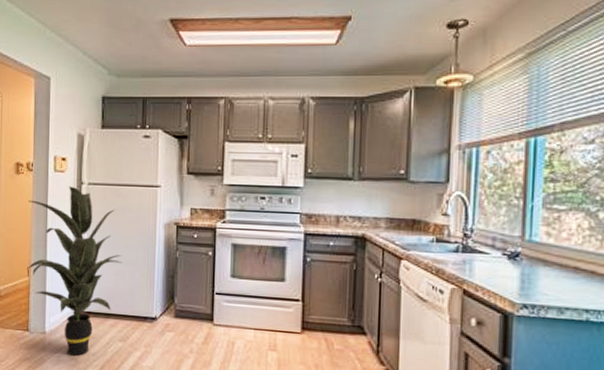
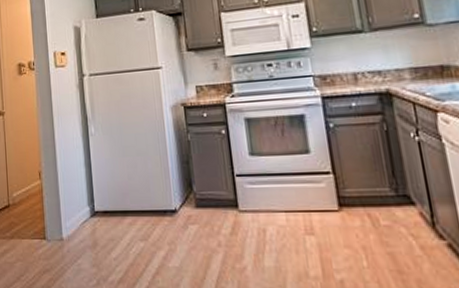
indoor plant: present [27,186,123,356] -> none [33,79,133,262]

